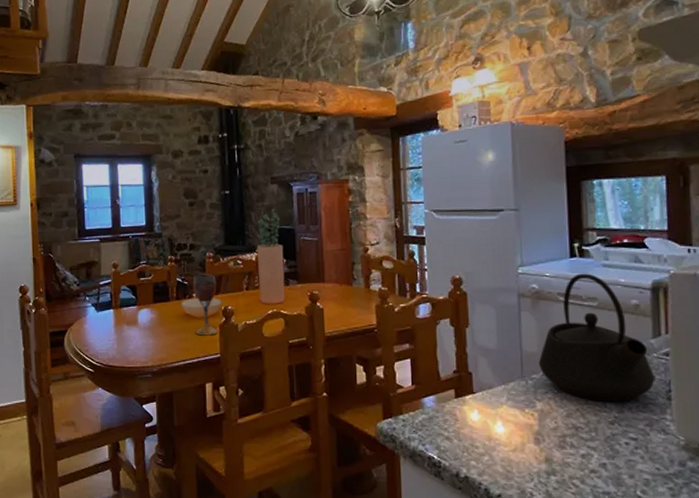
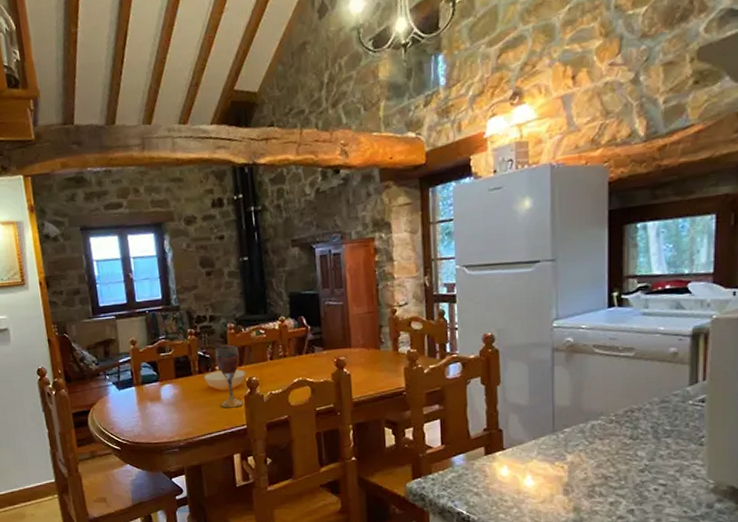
vase: present [257,204,286,306] -> none [279,268,311,375]
kettle: present [538,273,656,403] -> none [570,323,689,452]

